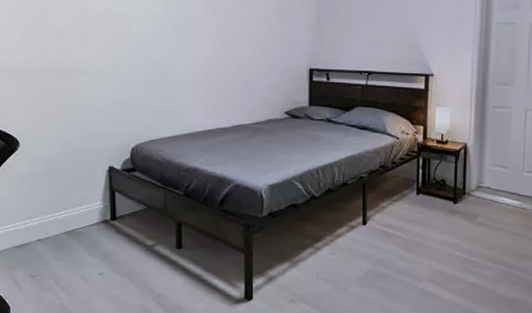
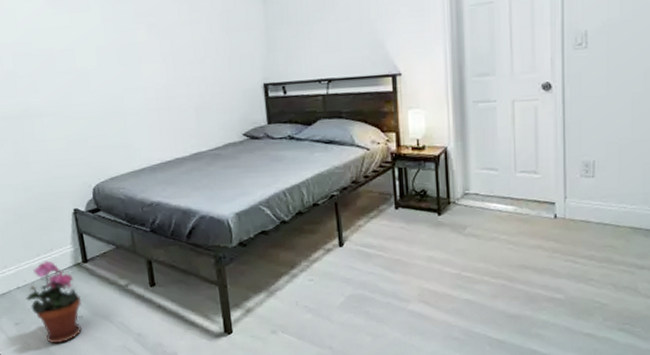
potted plant: none [46,215,105,299] -> present [26,260,82,344]

